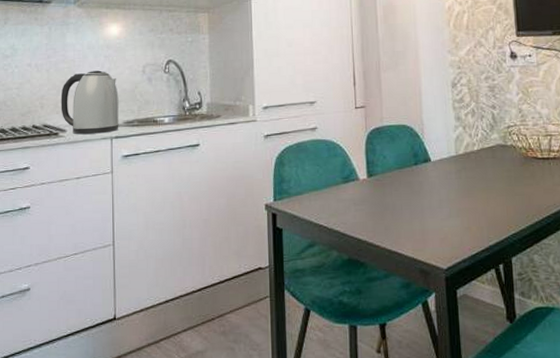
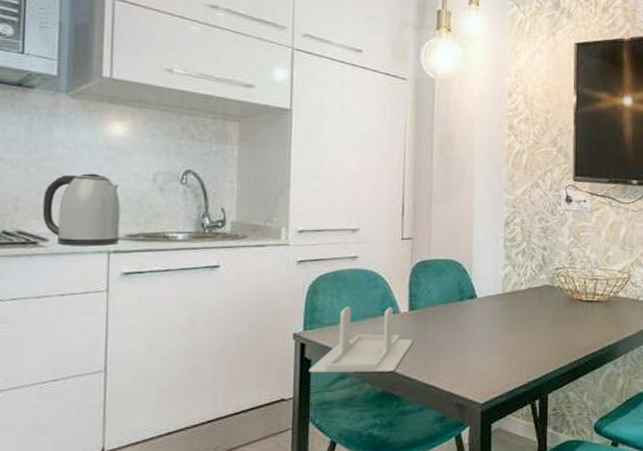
napkin holder: none [281,174,374,242] -> present [308,307,414,373]

